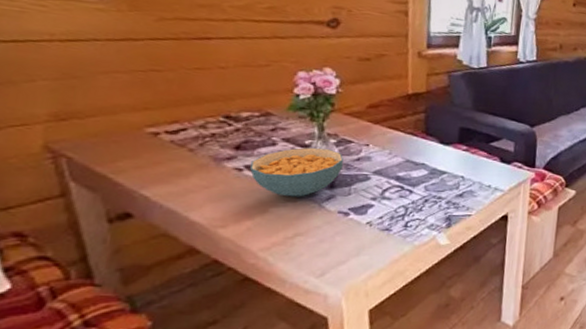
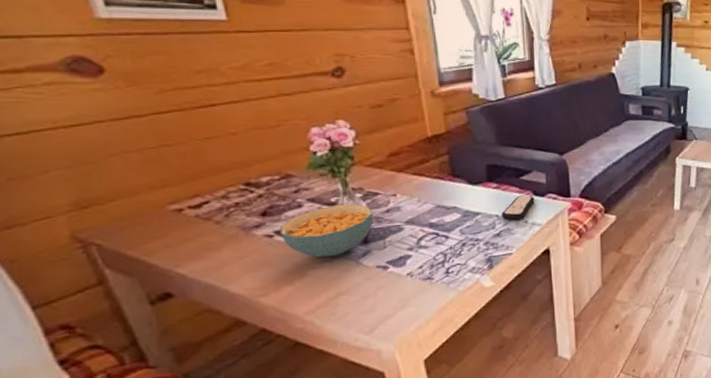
remote control: none [466,160,501,183] -> present [501,195,535,220]

